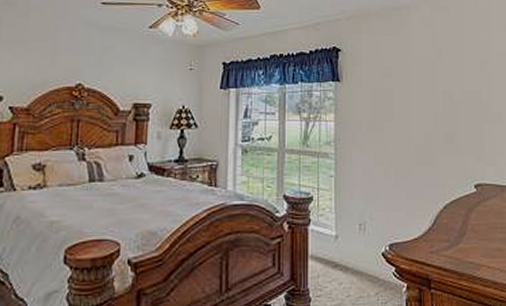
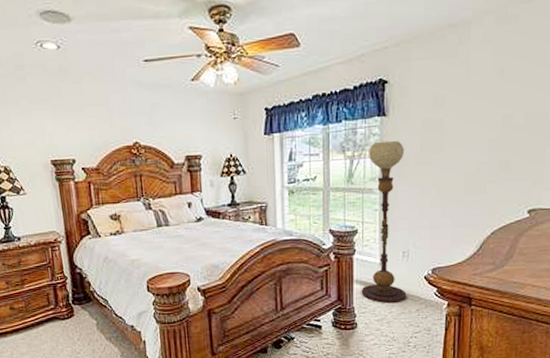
floor lamp: none [316,105,365,284] -> present [361,140,407,303]

